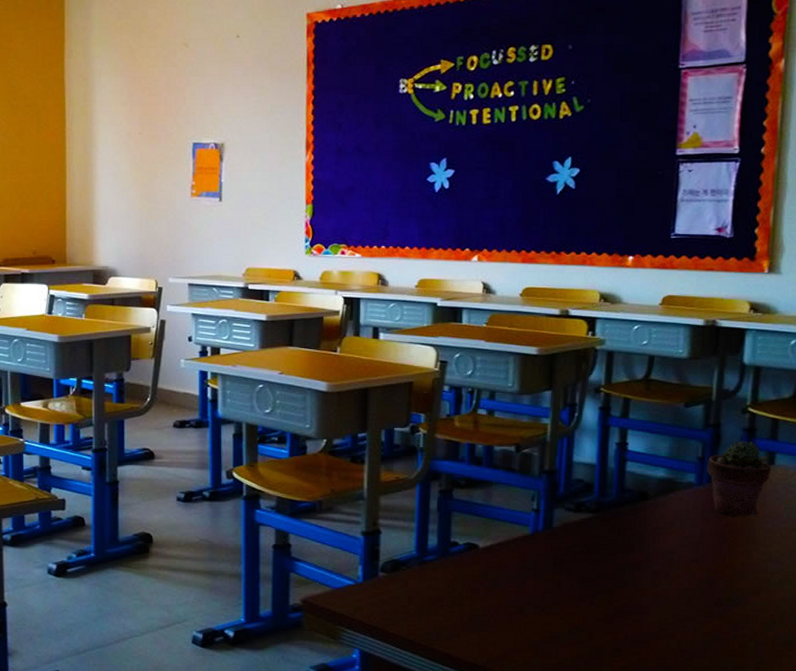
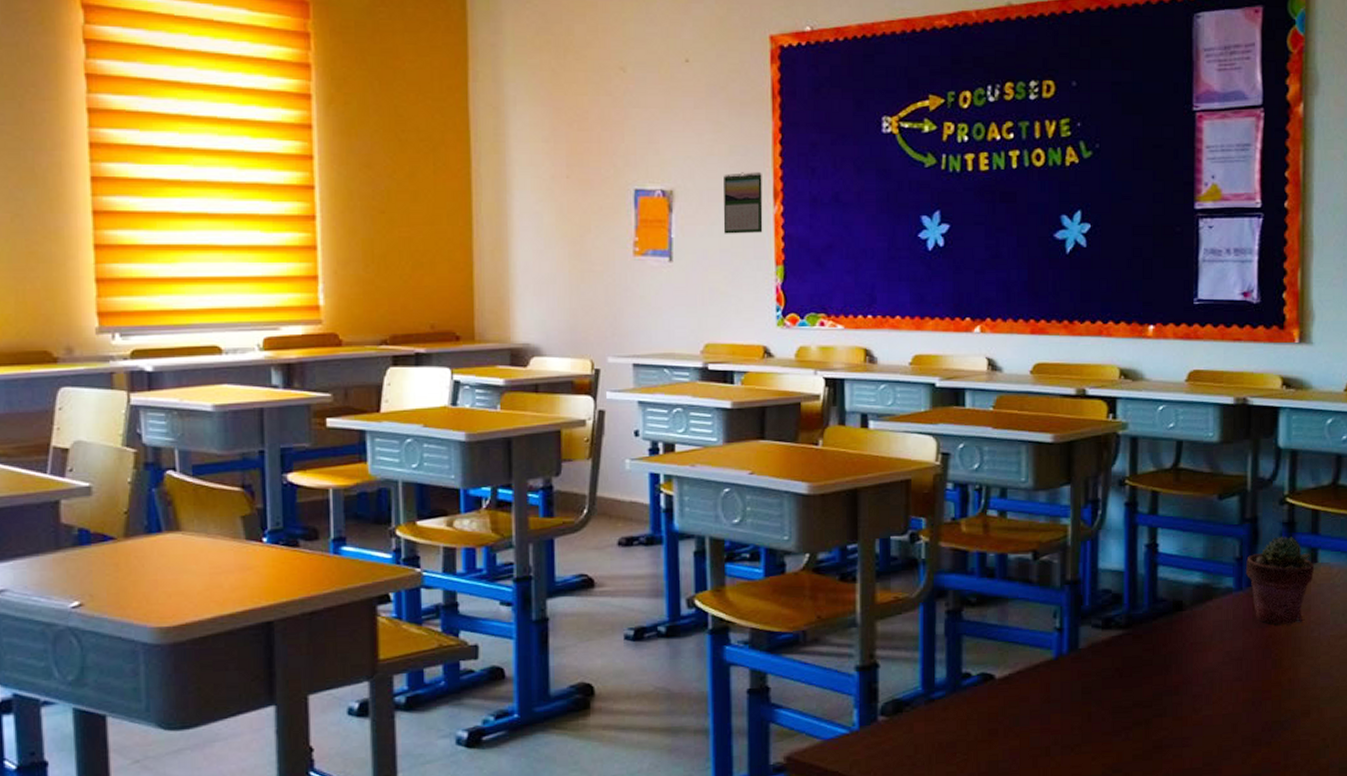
calendar: none [264,128,297,179] -> present [723,172,763,234]

